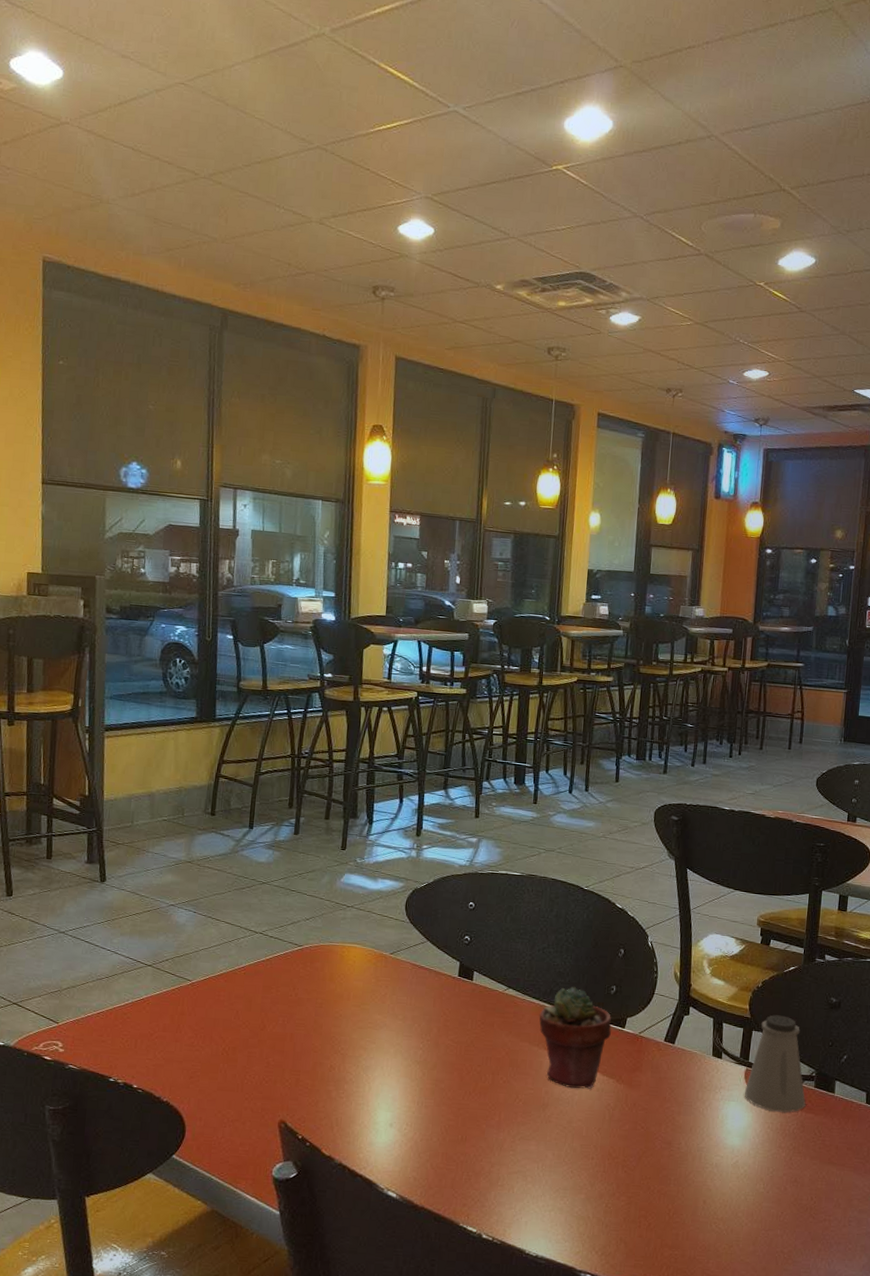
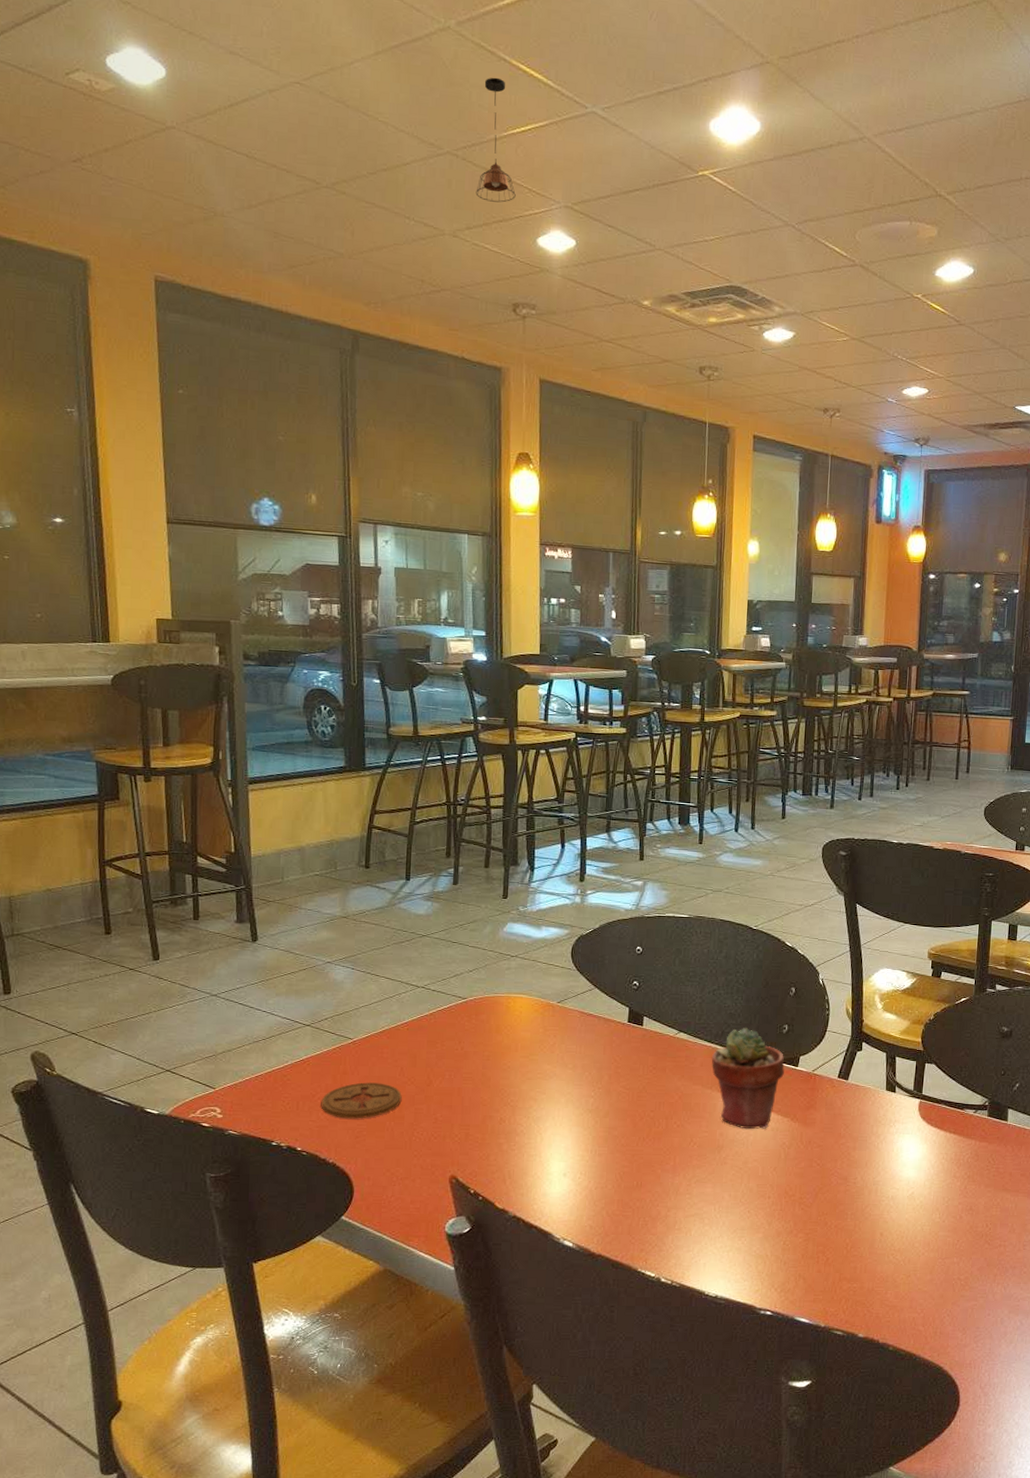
coaster: none [158,1023,236,1060] -> present [321,1082,402,1119]
pendant light: none [342,79,380,193] -> present [475,77,516,203]
saltshaker: present [744,1015,806,1113] -> none [918,1046,980,1143]

